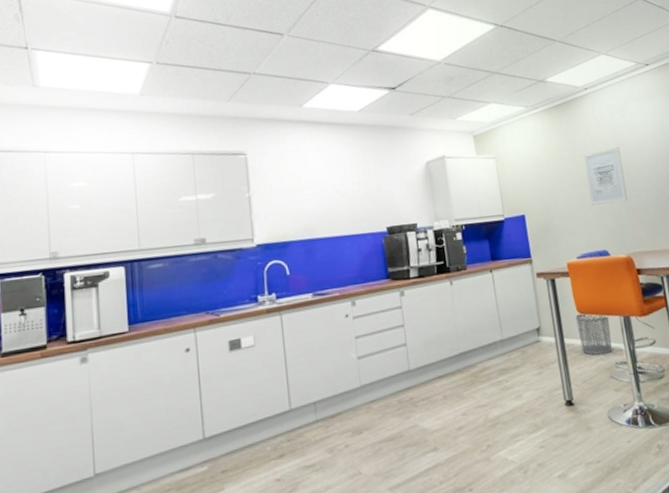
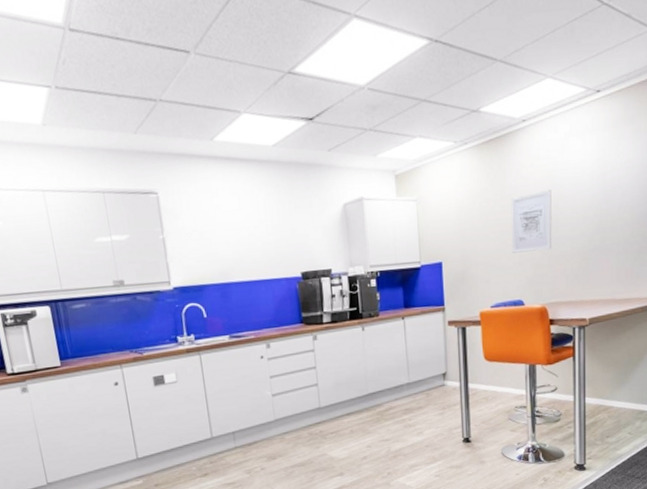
waste bin: present [575,314,612,356] -> none [482,361,515,400]

